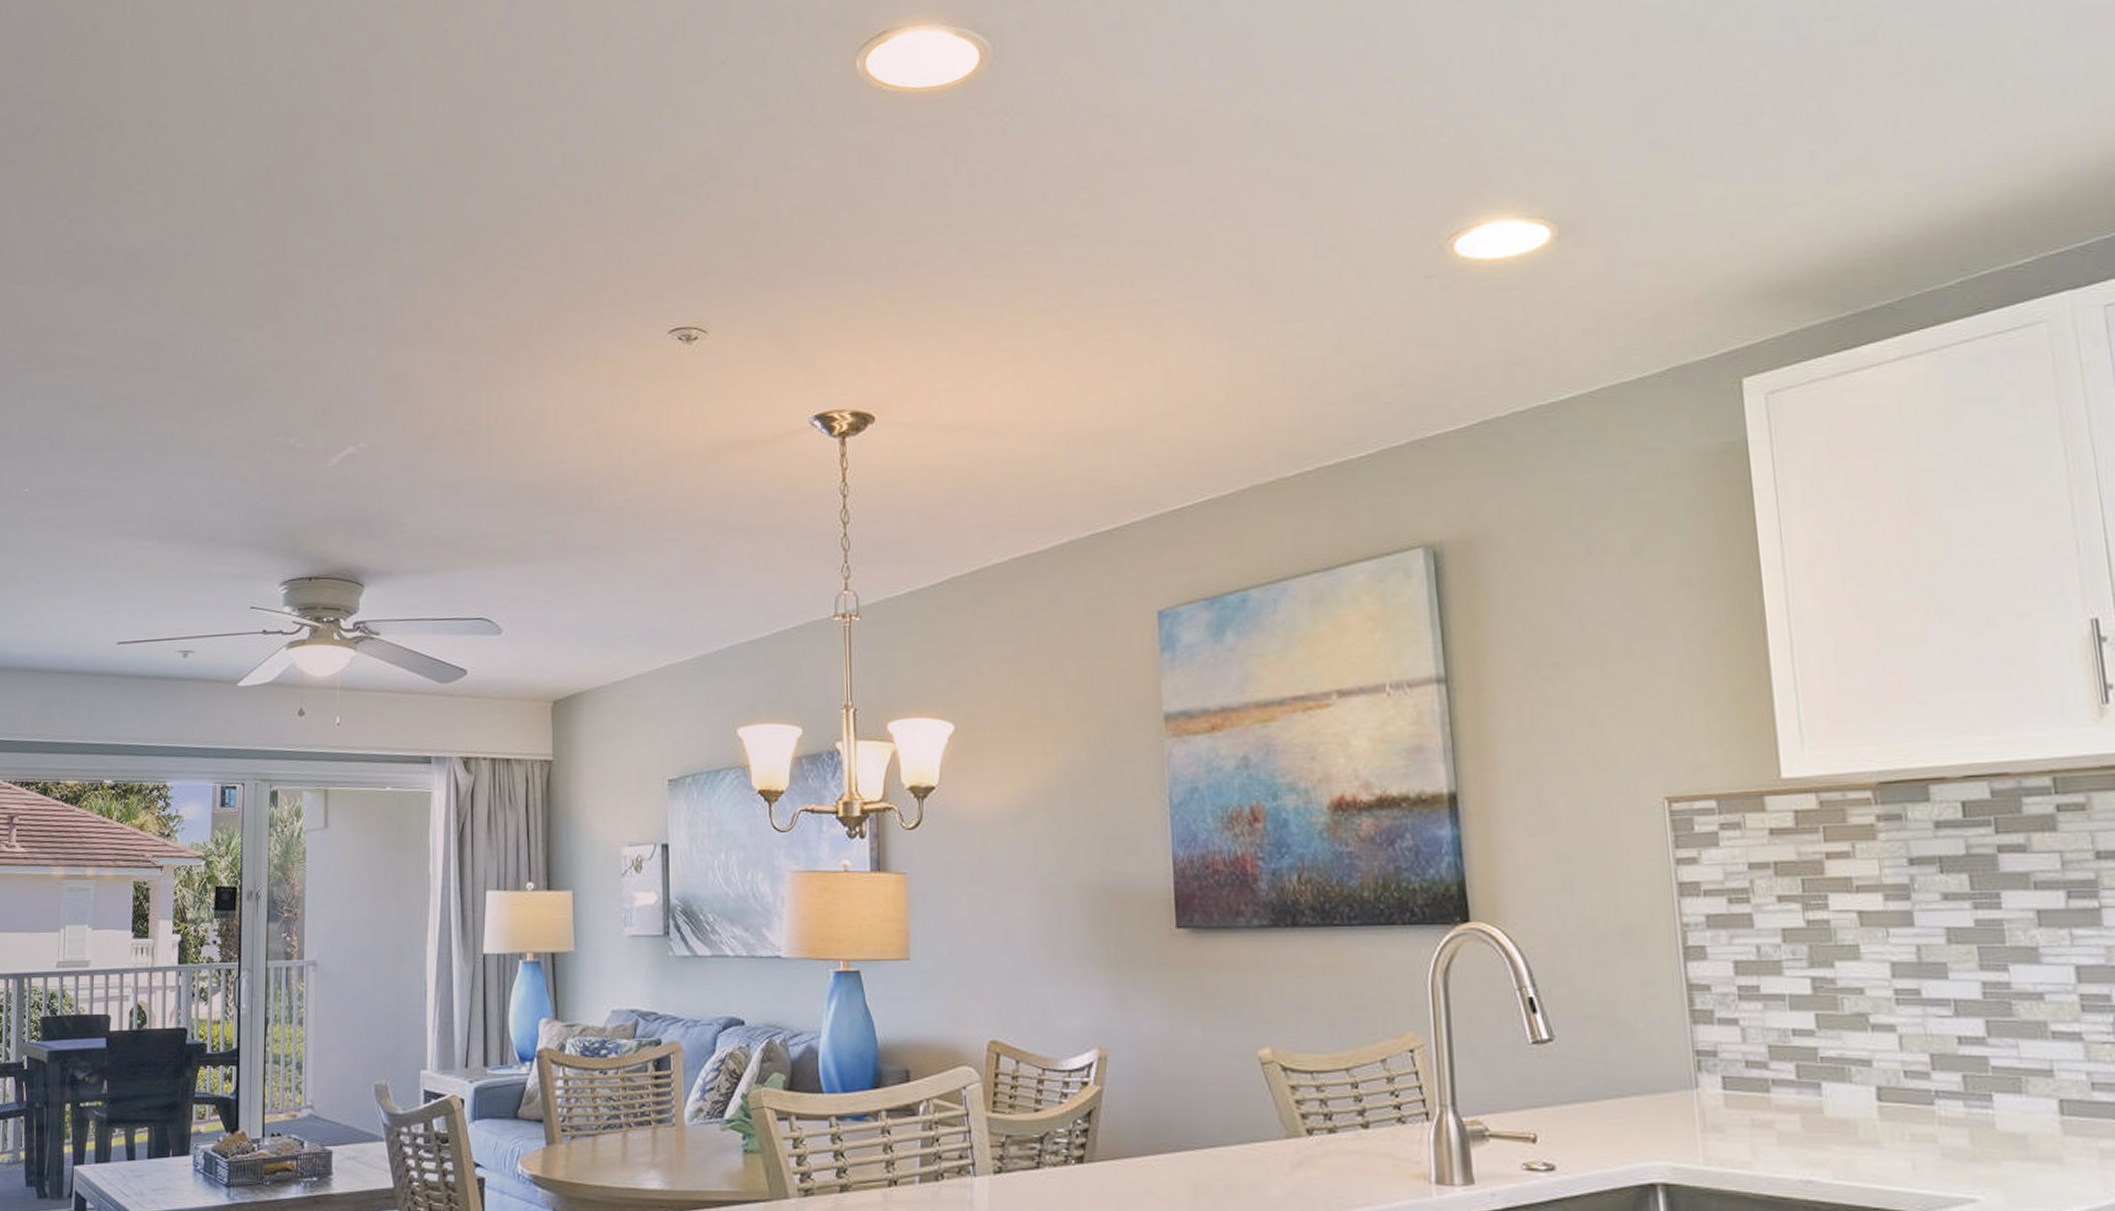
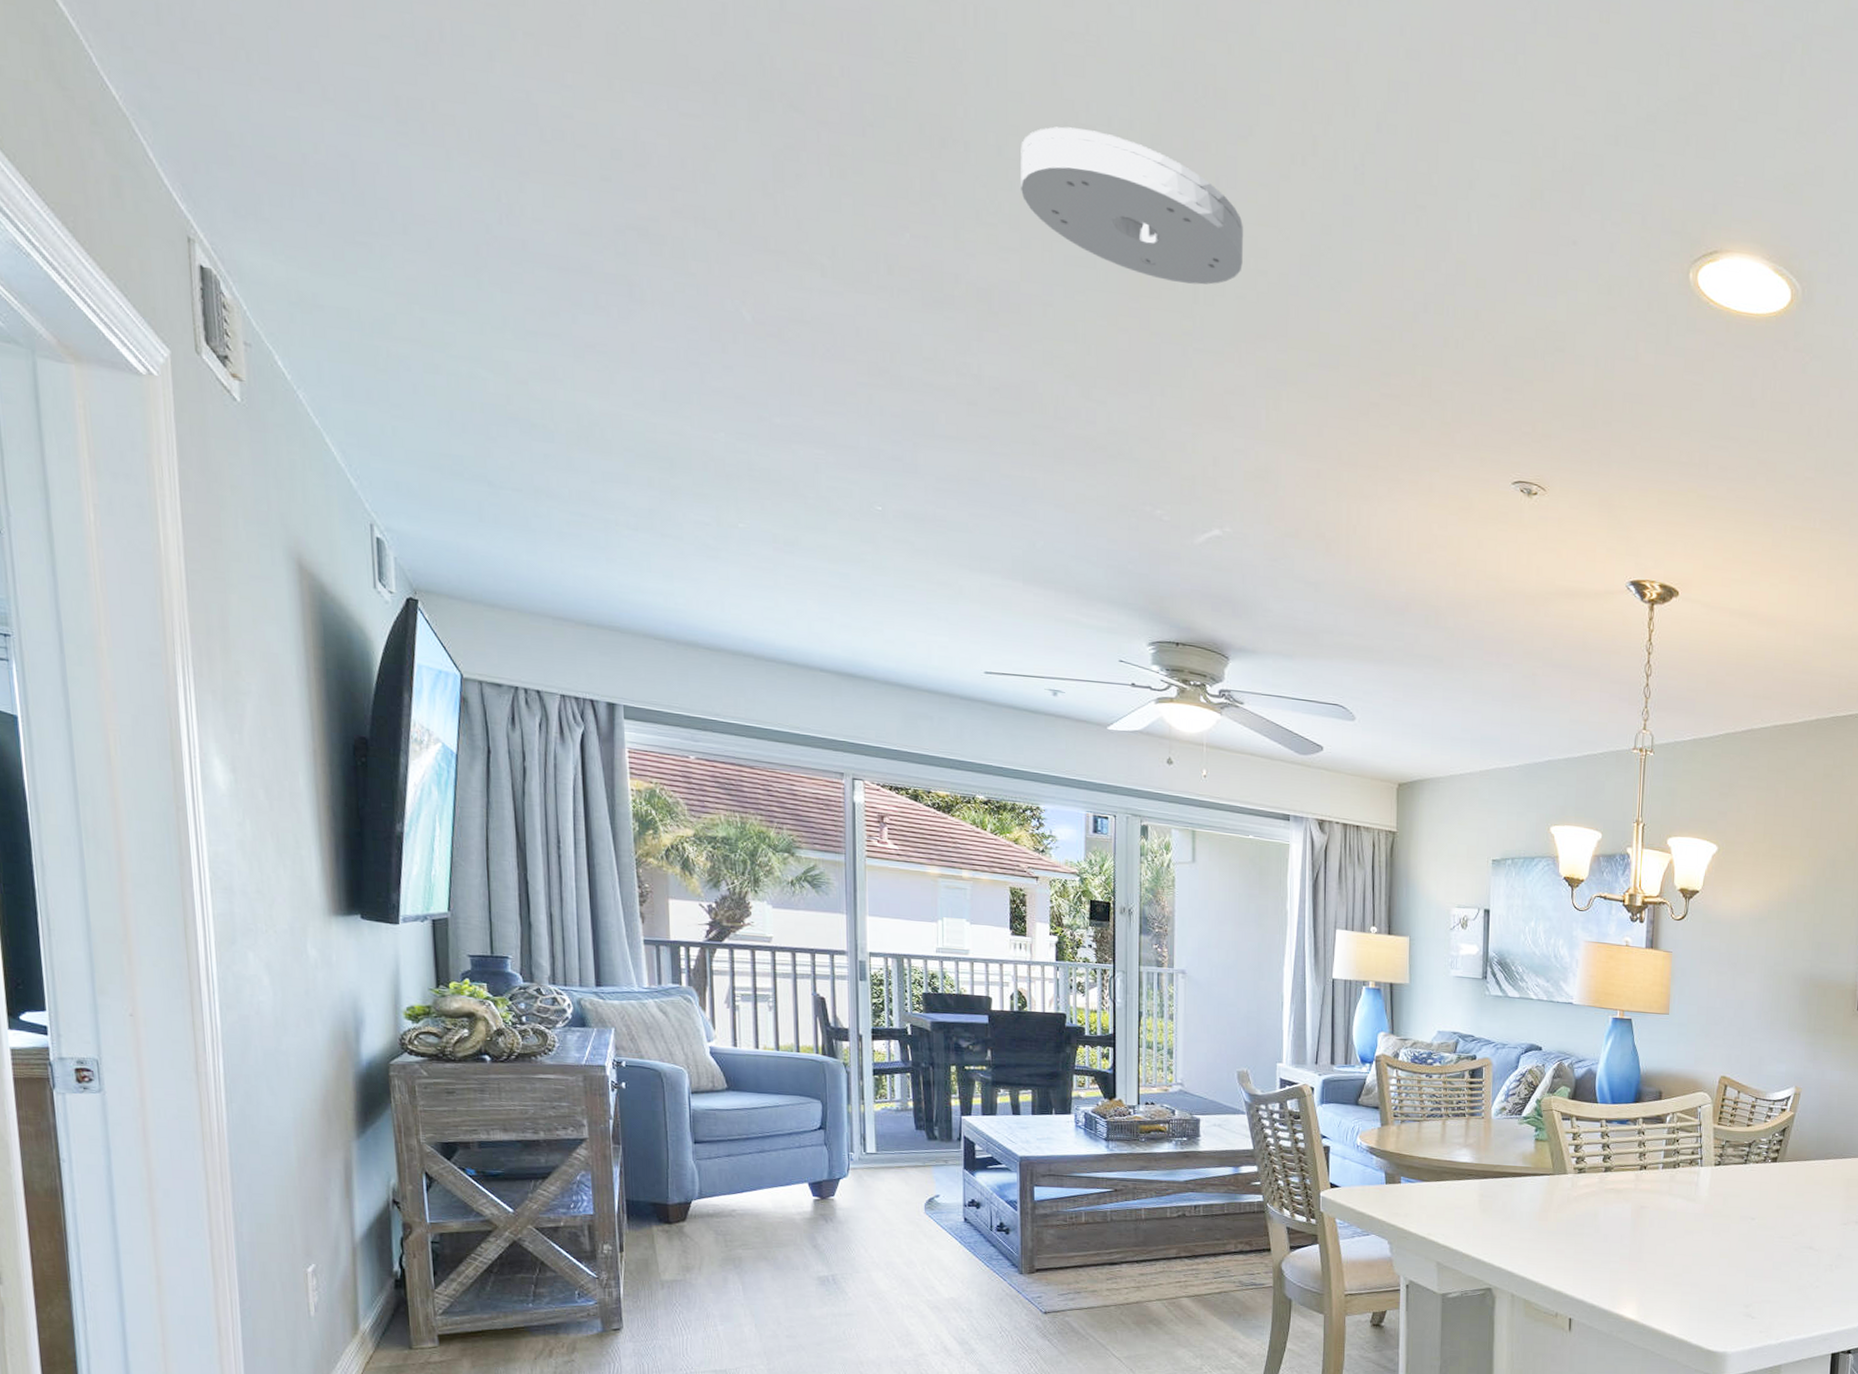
smoke detector: none [168,80,376,205] -> present [1021,126,1243,285]

